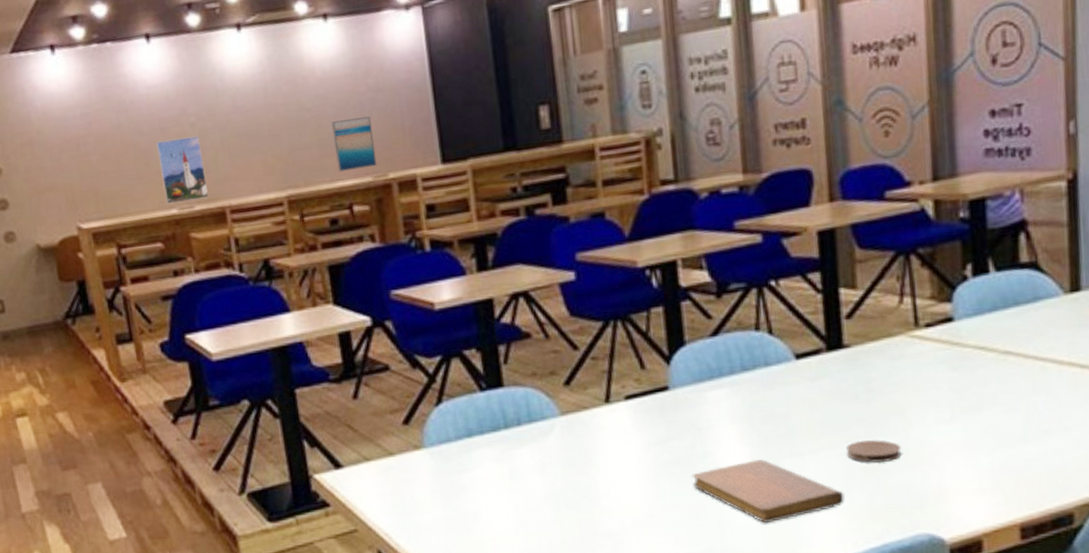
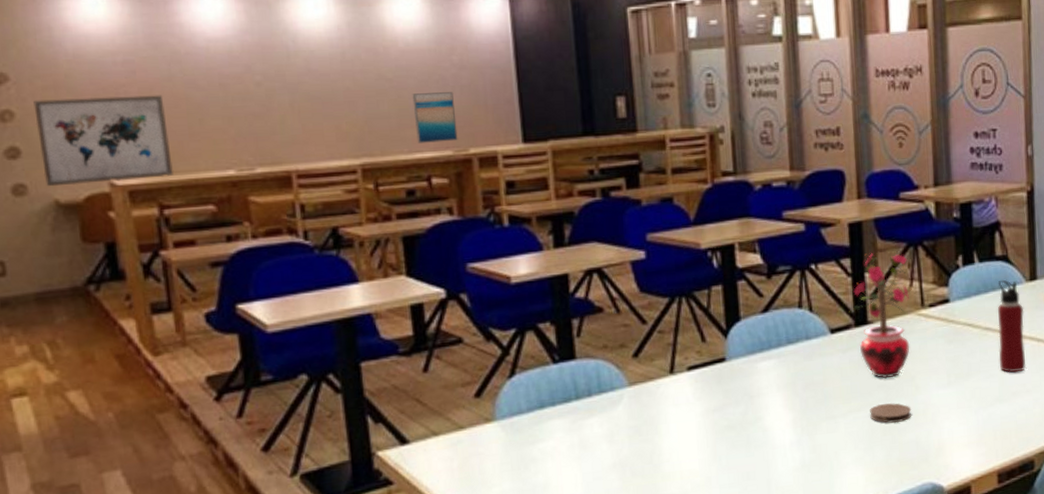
wall art: none [15,143,127,233] -> present [33,95,173,187]
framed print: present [156,136,209,204] -> none [214,95,273,165]
notebook: present [691,459,845,524] -> none [744,422,868,481]
potted plant: none [818,264,902,412] -> present [848,253,912,379]
water bottle: none [1021,292,1064,406] -> present [997,279,1026,373]

